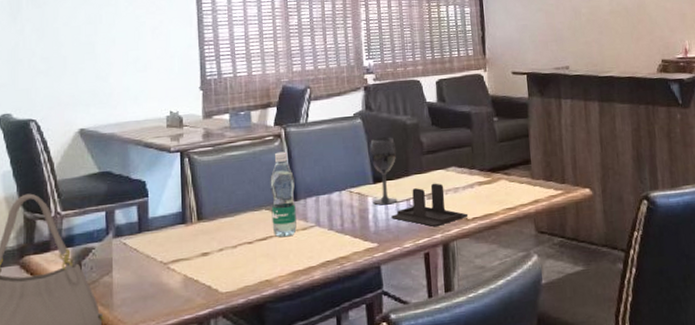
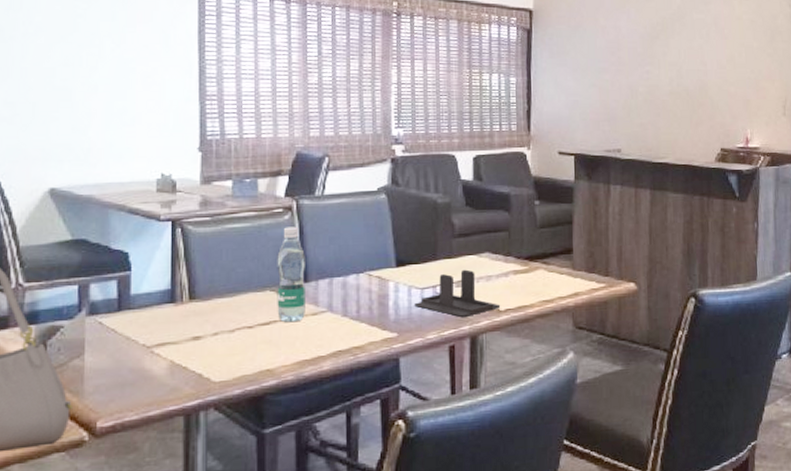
wine glass: present [369,137,398,205] -> none [393,216,425,292]

